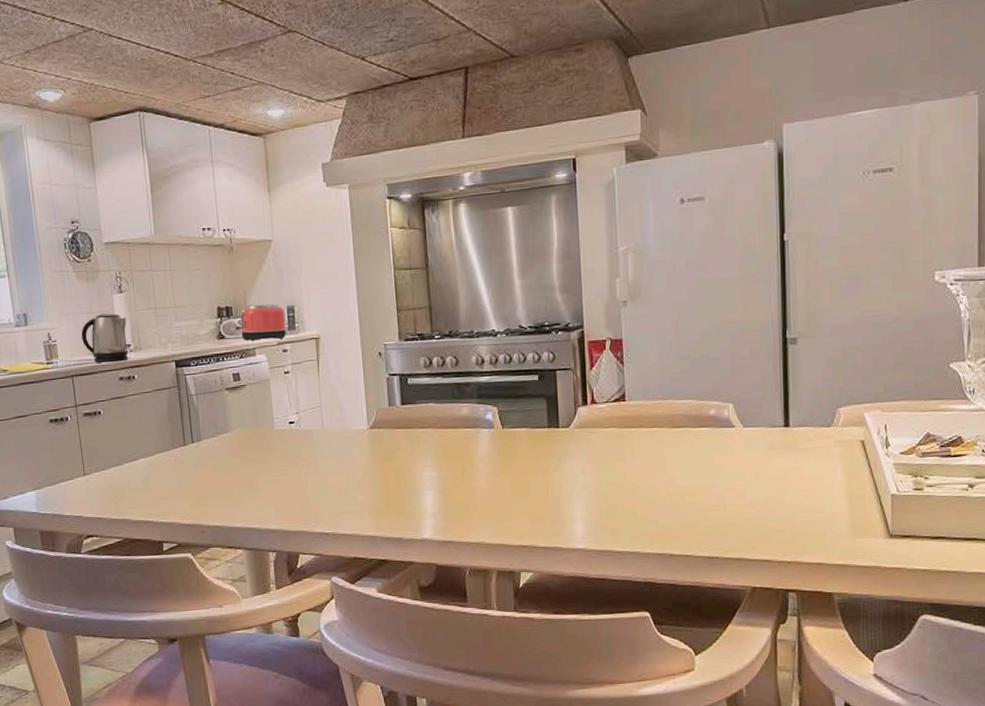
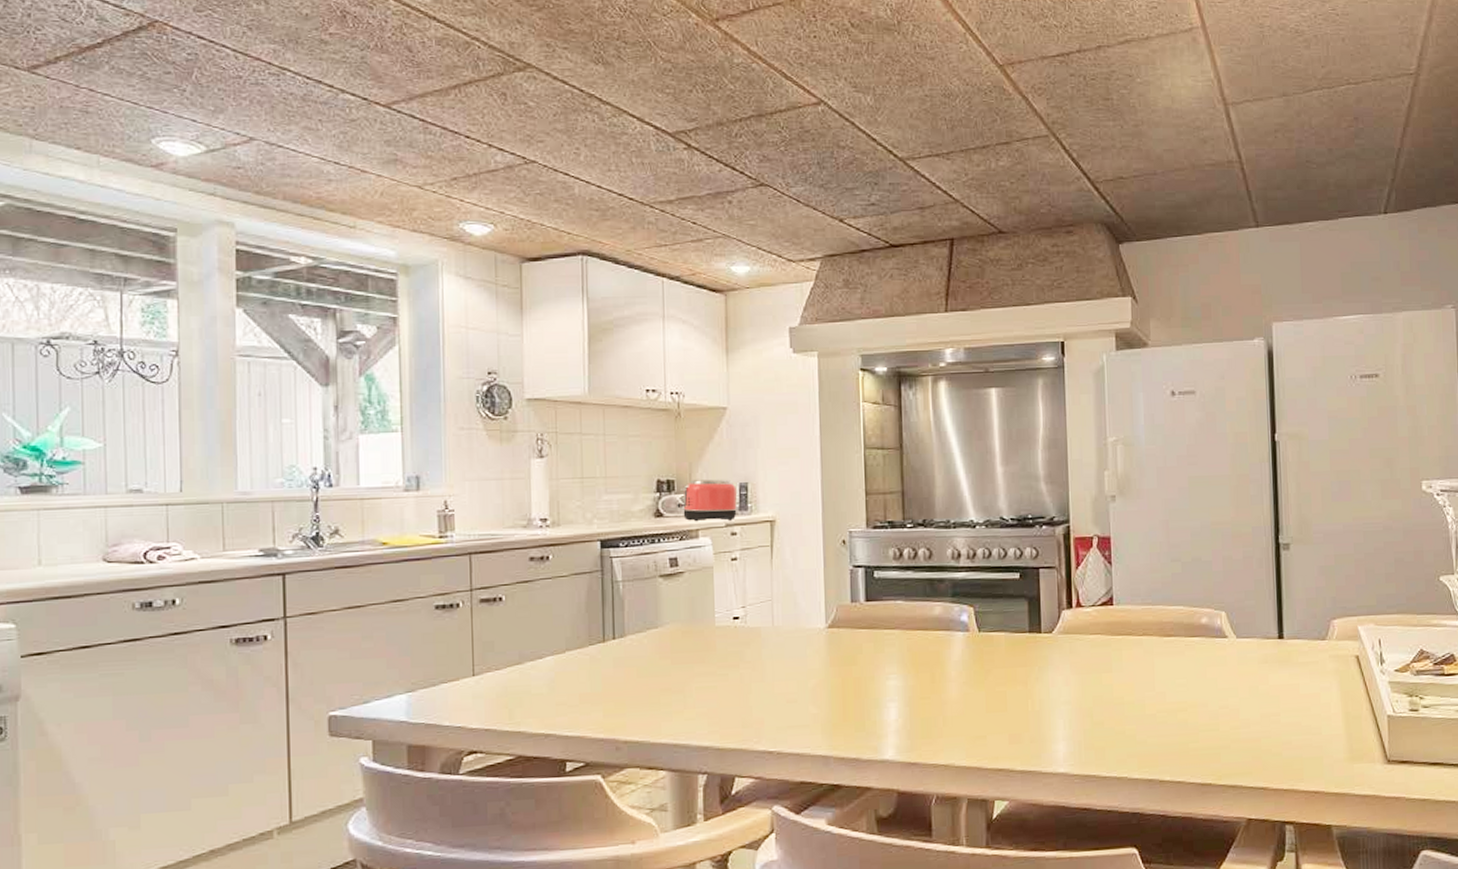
kettle: present [81,313,128,364] -> none [487,481,546,540]

